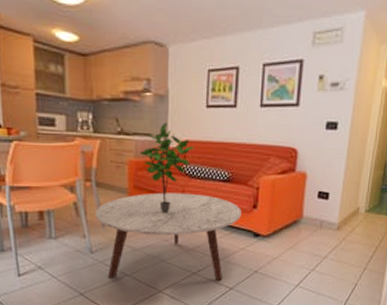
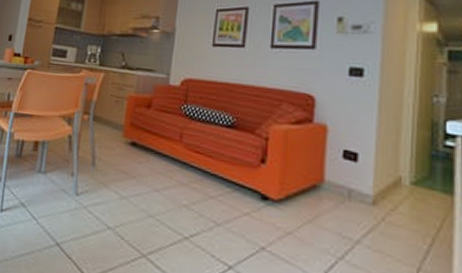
coffee table: present [95,192,241,281] -> none [87,133,247,254]
potted plant: present [140,122,194,214] -> none [141,59,197,159]

